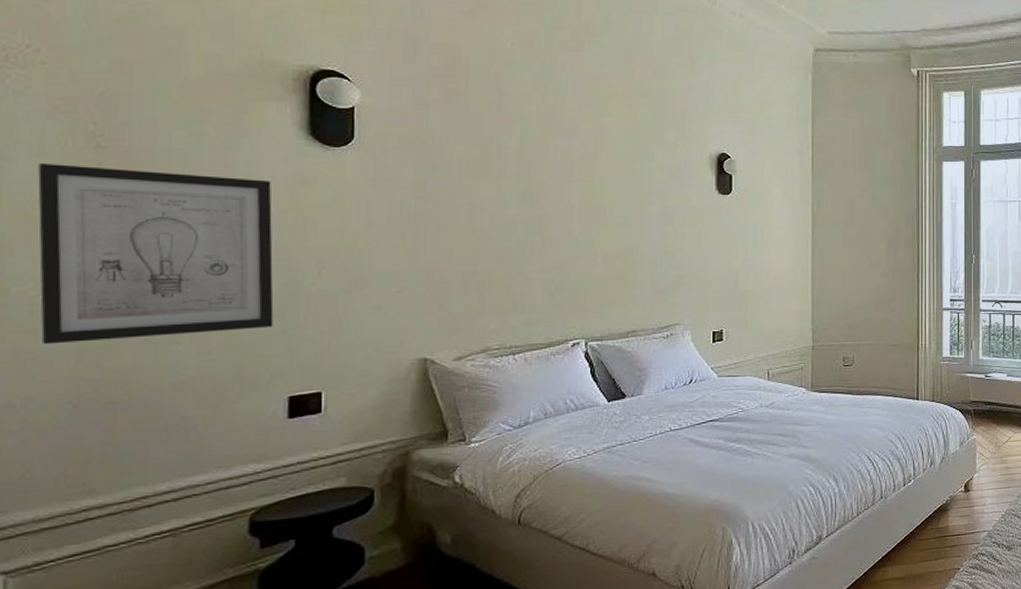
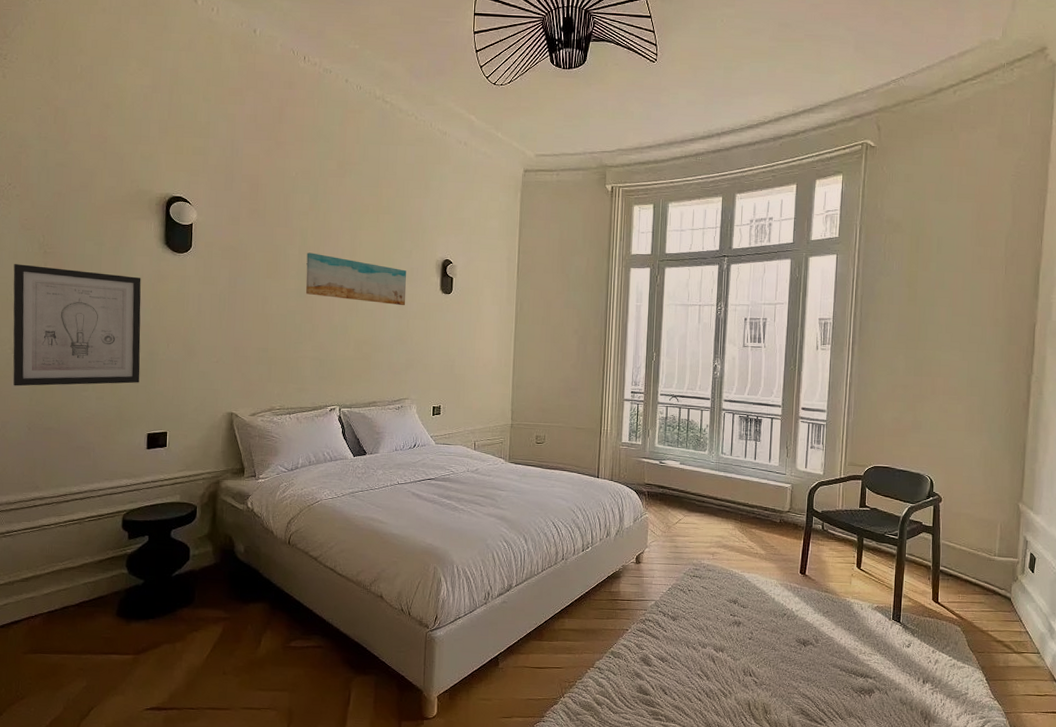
wall art: none [531,145,672,209] -> present [305,252,406,305]

